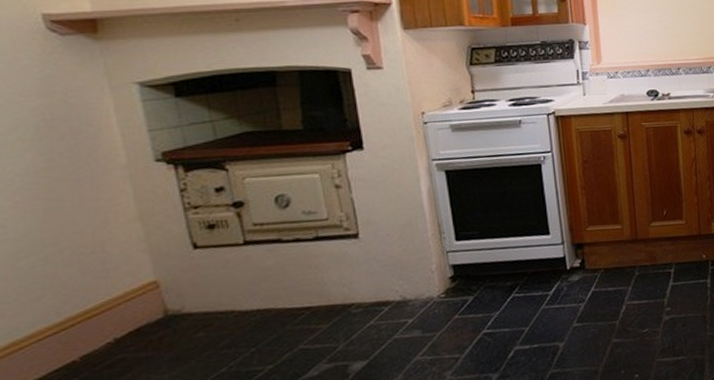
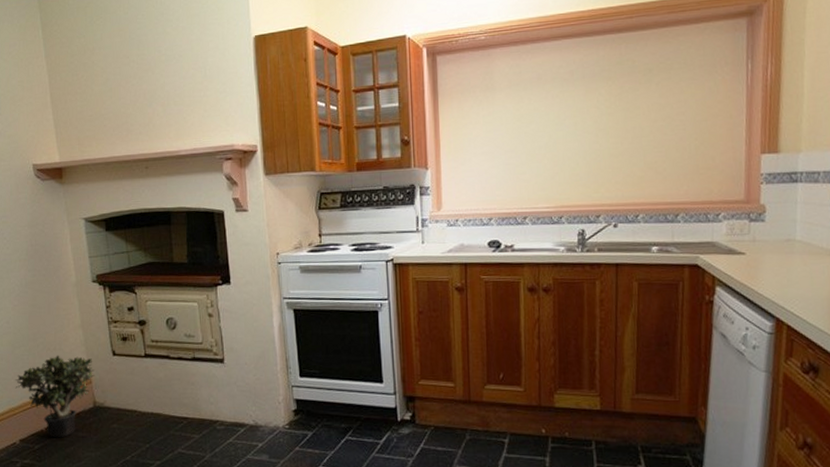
potted plant: none [19,257,166,368] -> present [15,355,96,438]

